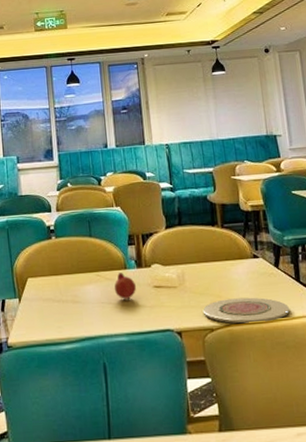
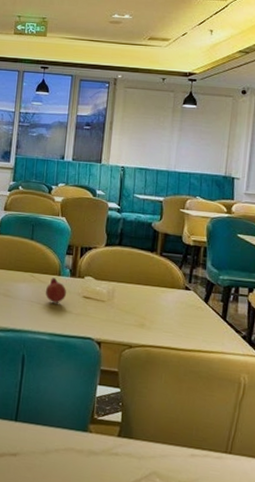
plate: present [202,297,289,324] -> none [125,321,209,351]

